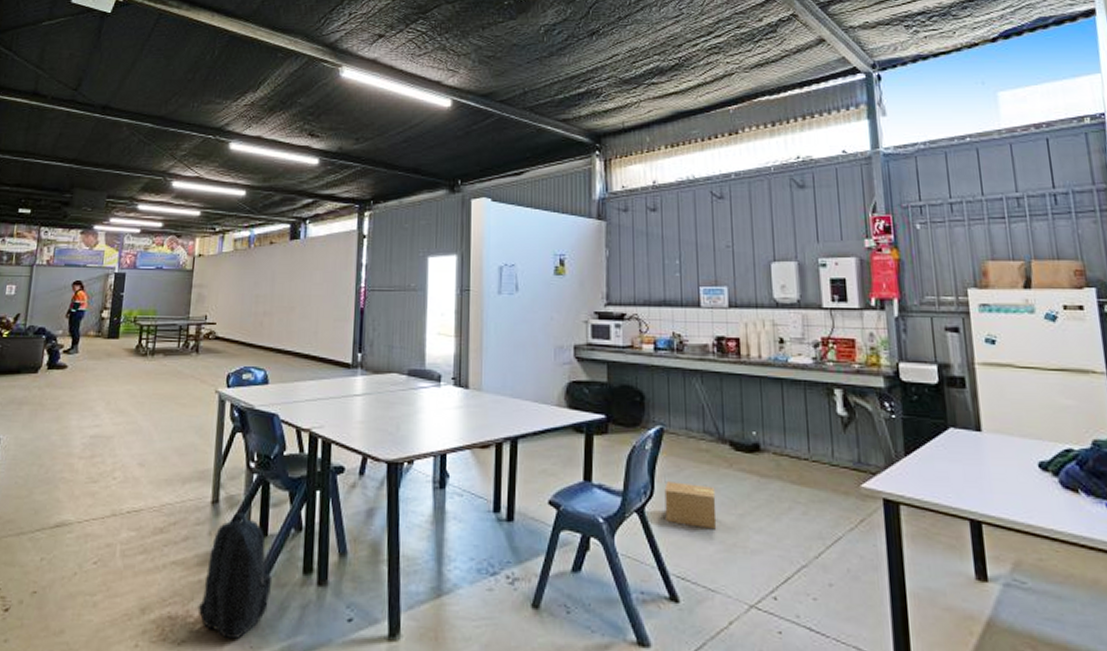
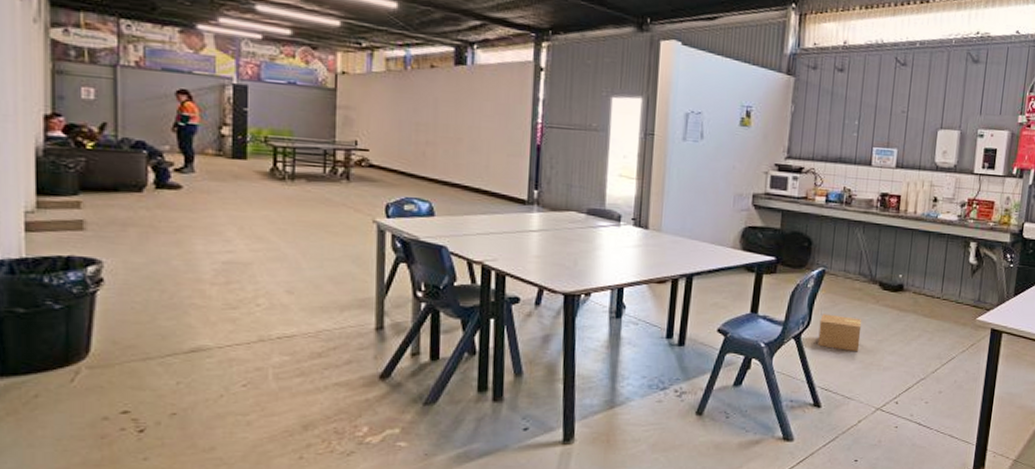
backpack: present [198,511,273,640] -> none [366,337,446,449]

